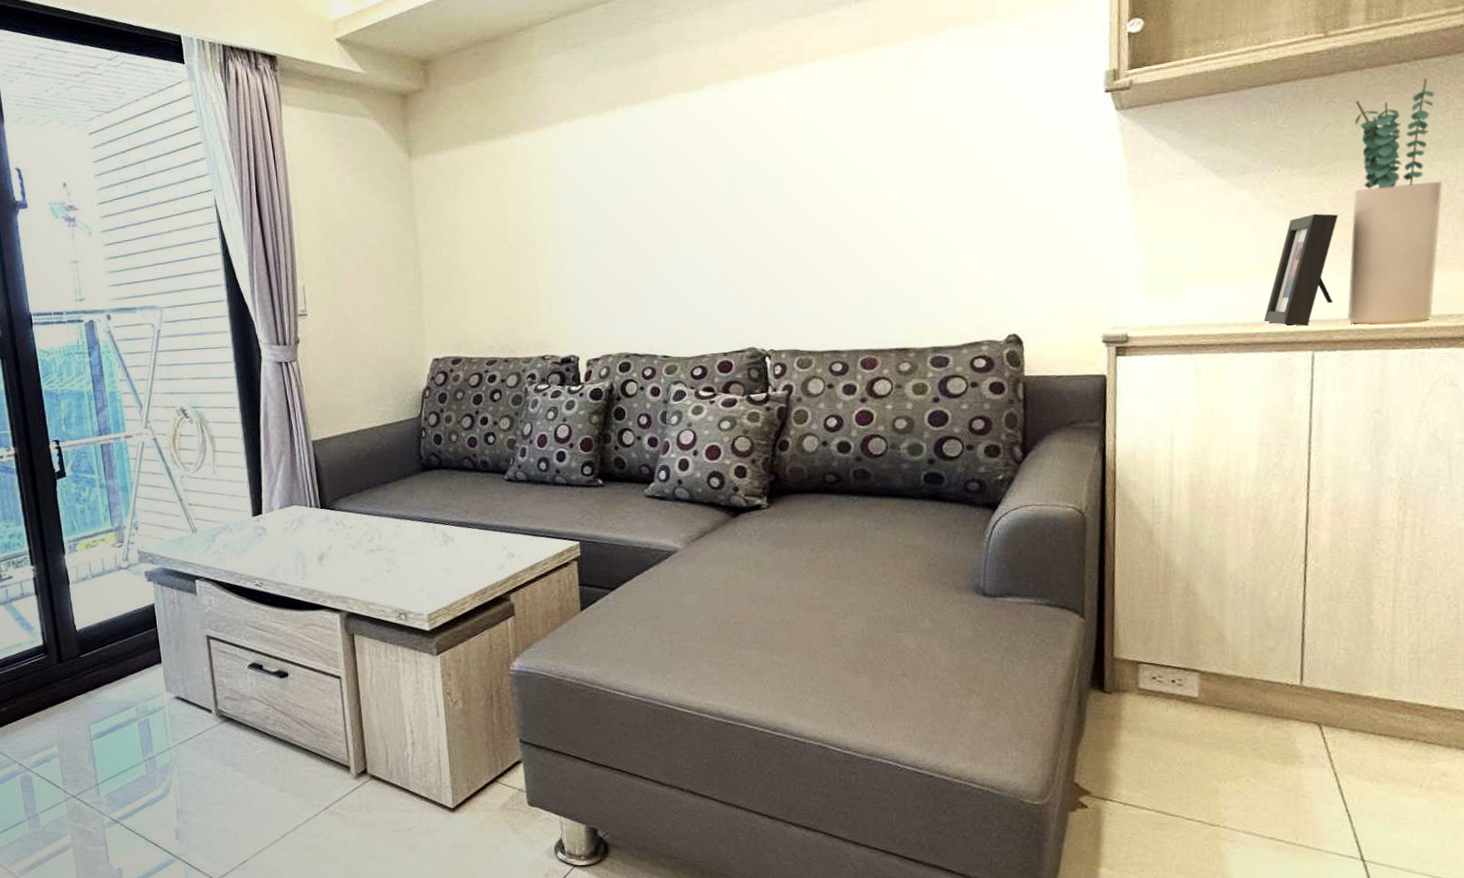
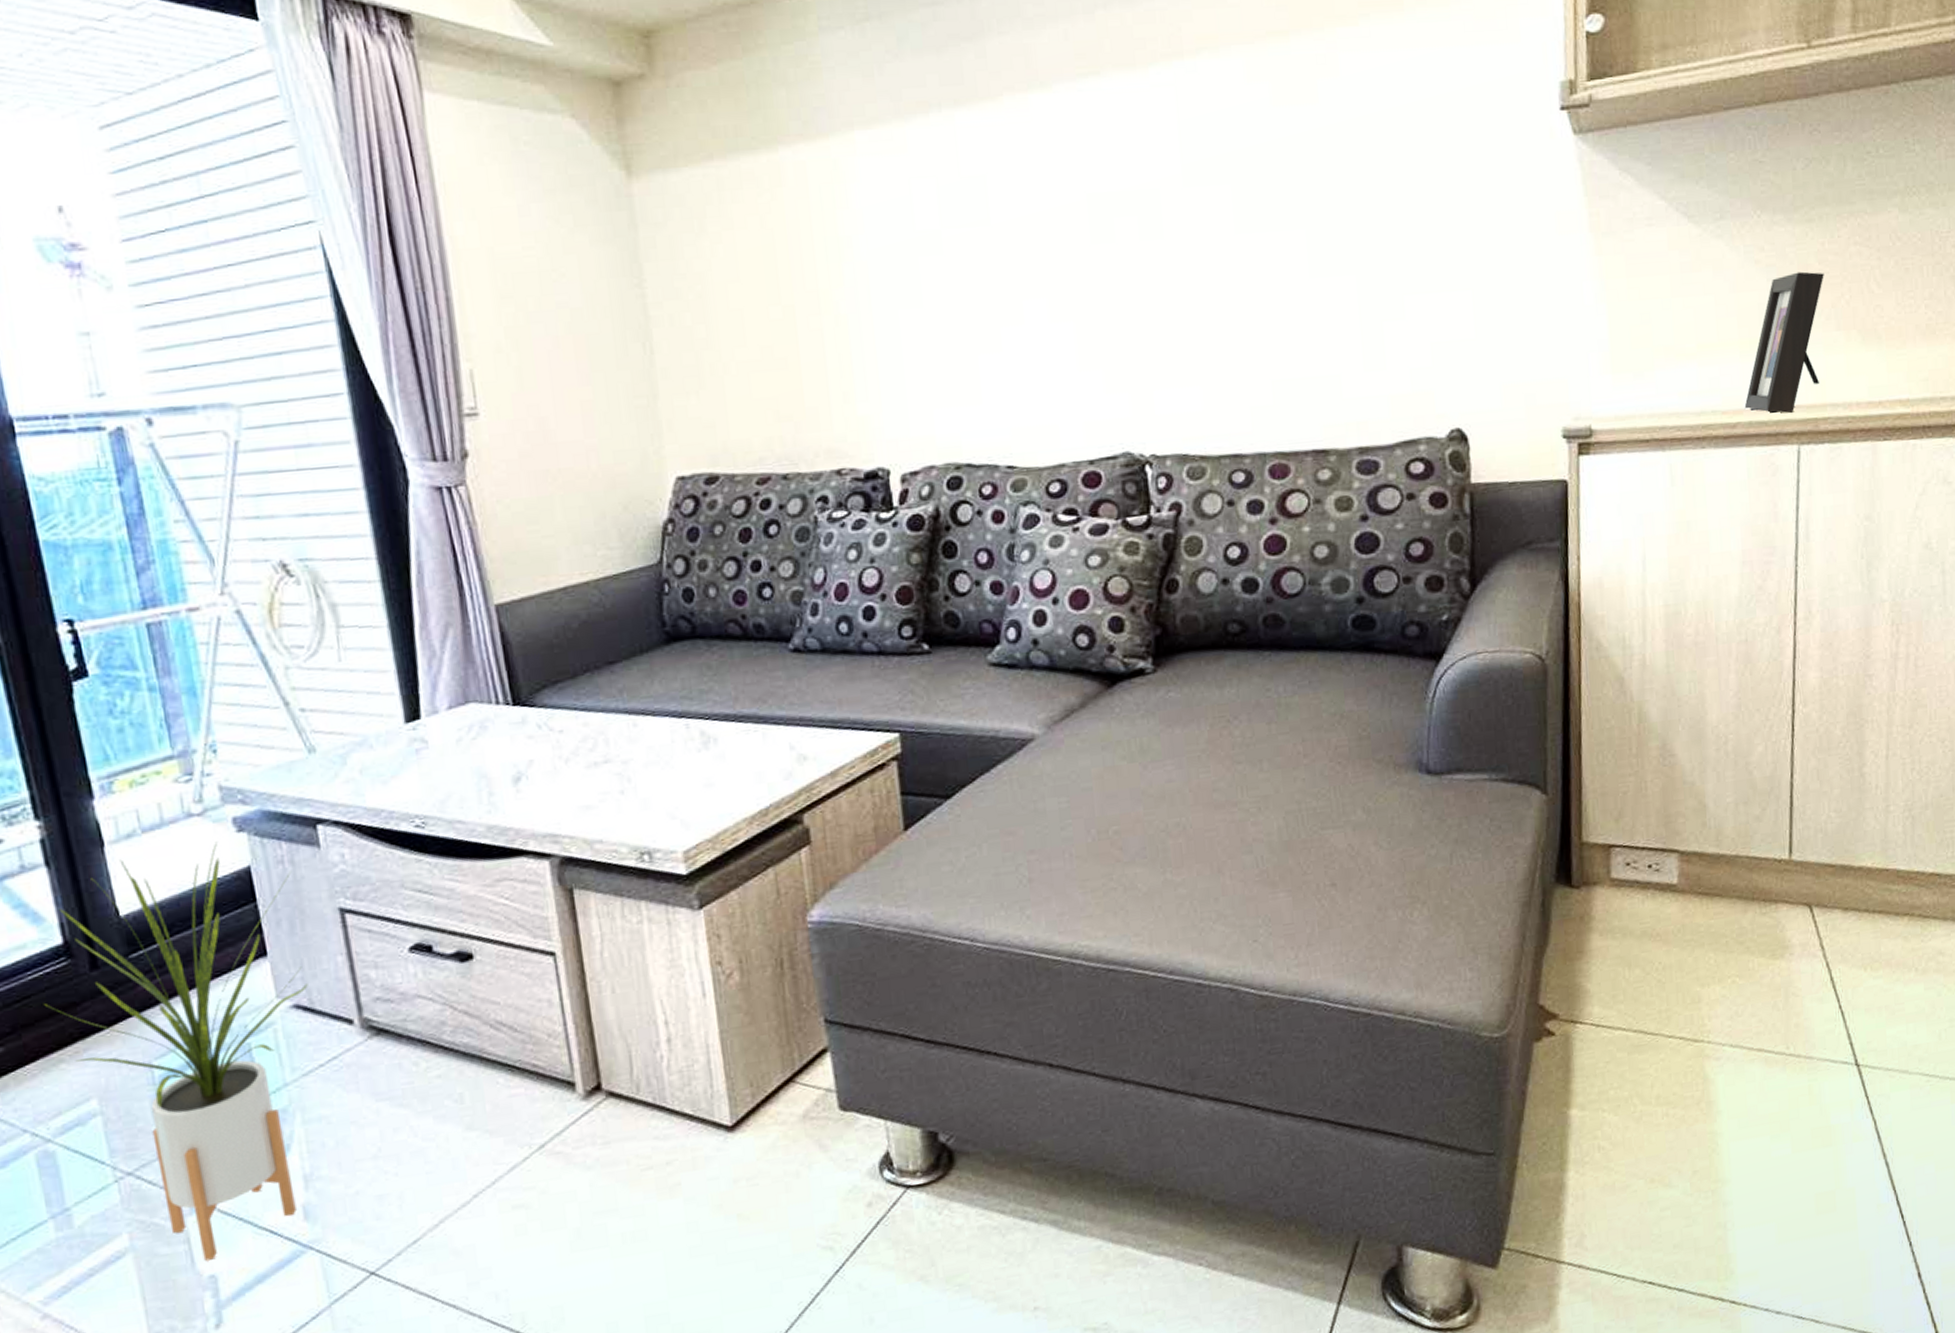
house plant: none [30,586,185,859] -> present [43,841,308,1261]
vase: present [1347,78,1443,326] -> none [1835,104,1935,412]

